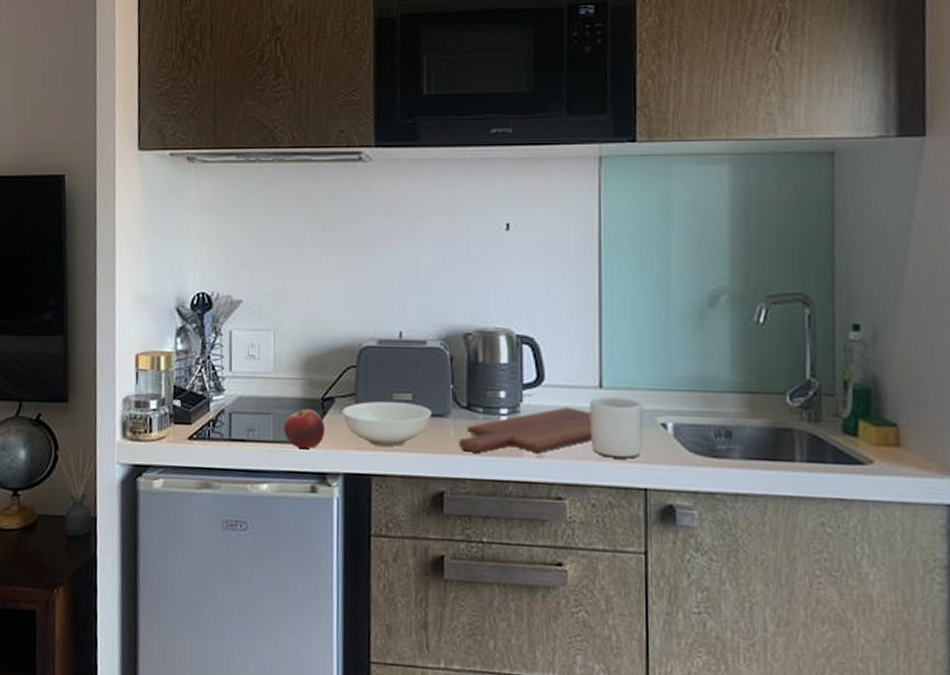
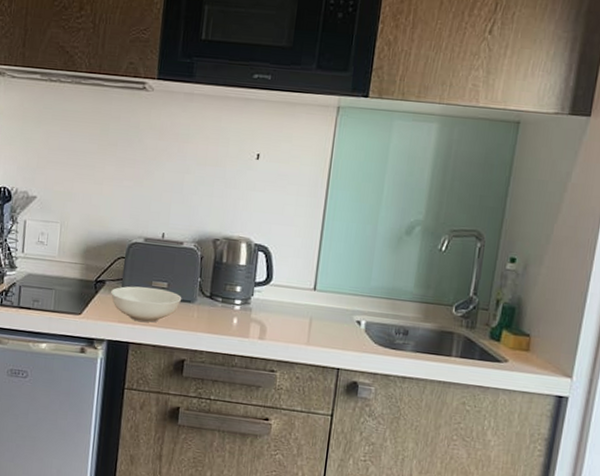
fruit: present [284,408,325,448] -> none [62,287,96,319]
cutting board: present [458,407,592,454] -> none [199,302,305,336]
mug: present [590,396,644,459] -> none [301,296,346,345]

